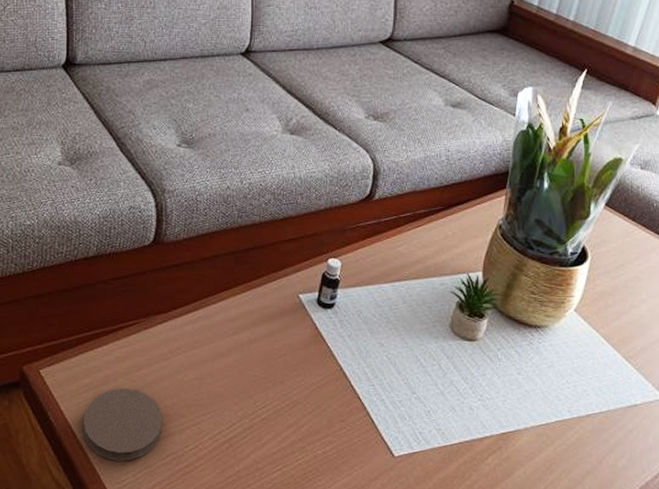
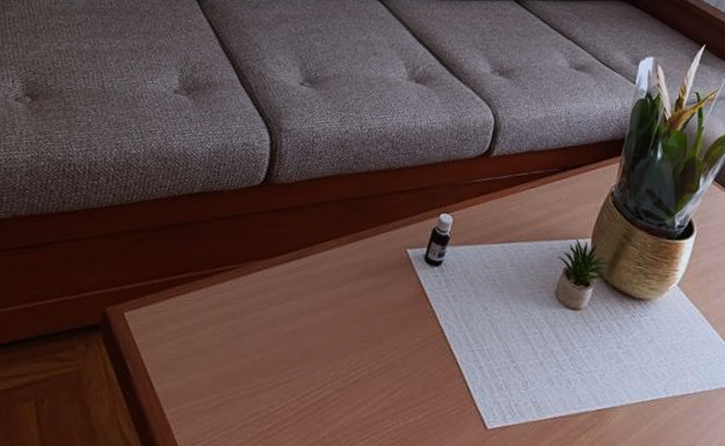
coaster: present [83,387,163,461] -> none [161,337,251,420]

